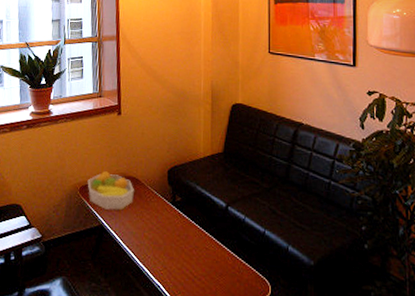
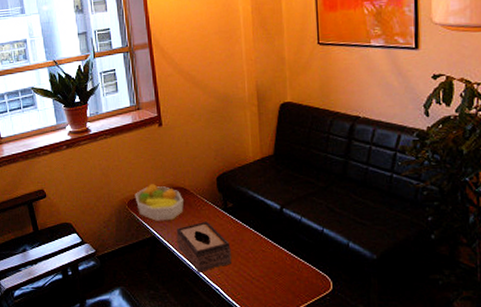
tissue box: none [123,213,176,267] -> present [176,221,232,273]

